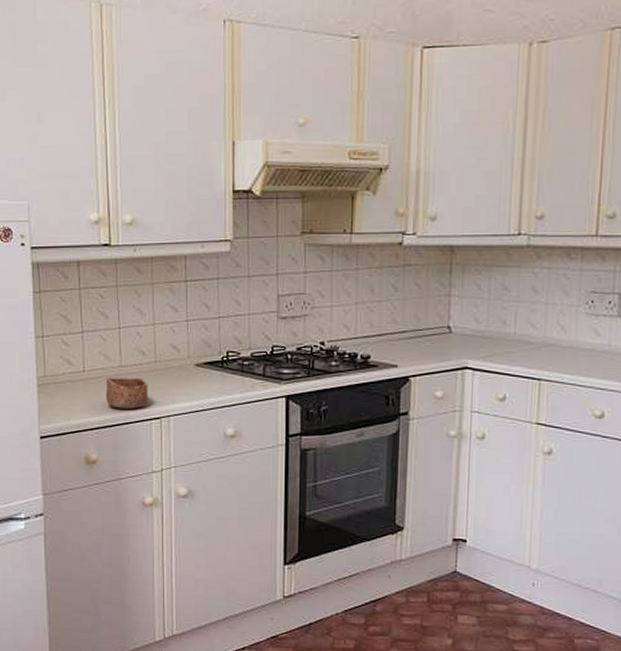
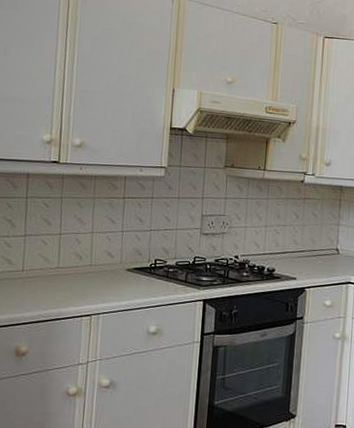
bowl: present [105,377,148,409] -> none [40,277,82,306]

